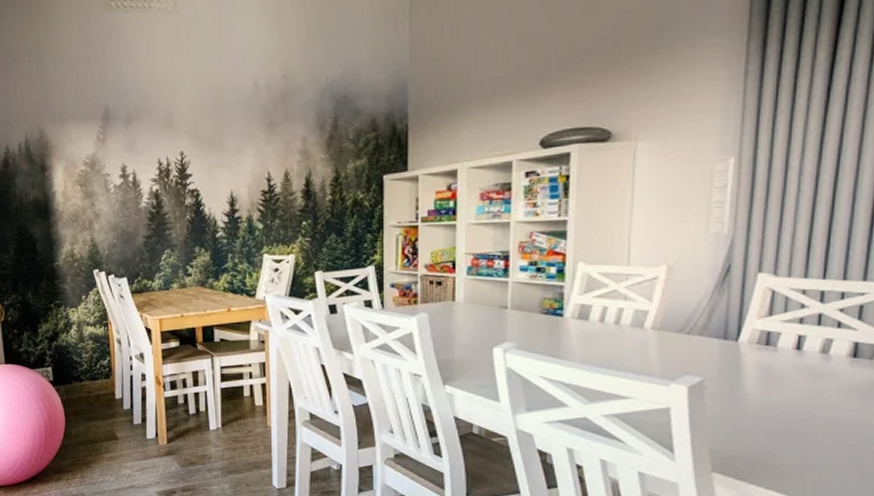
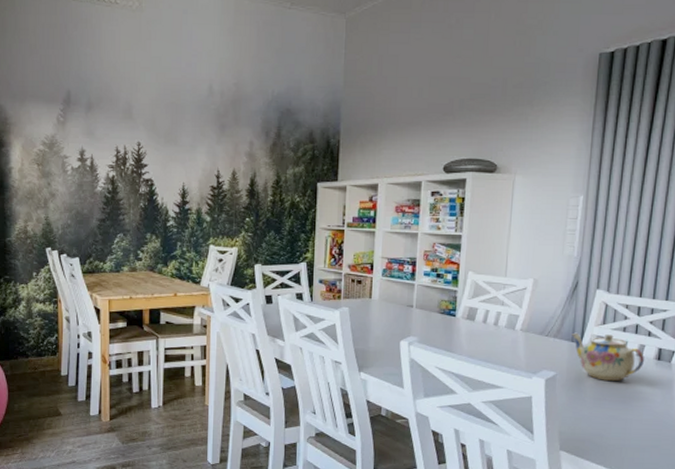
teapot: none [723,328,832,385] -> present [572,332,644,381]

